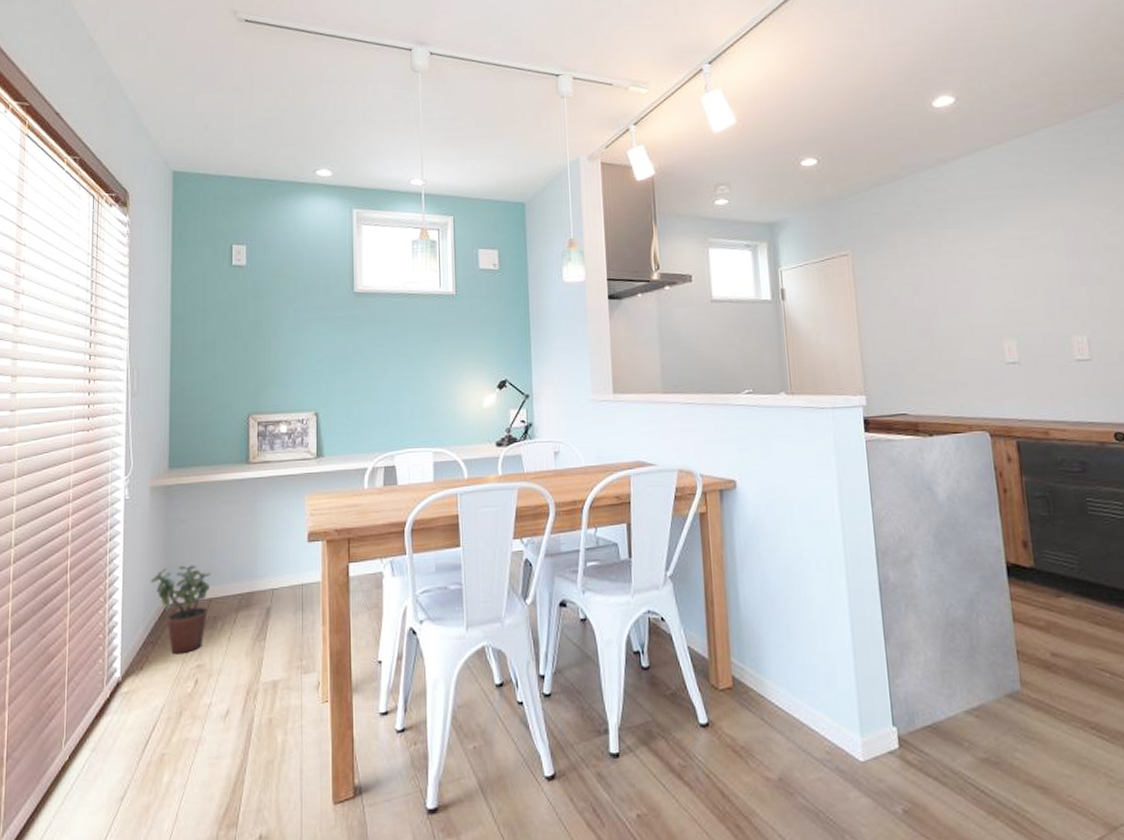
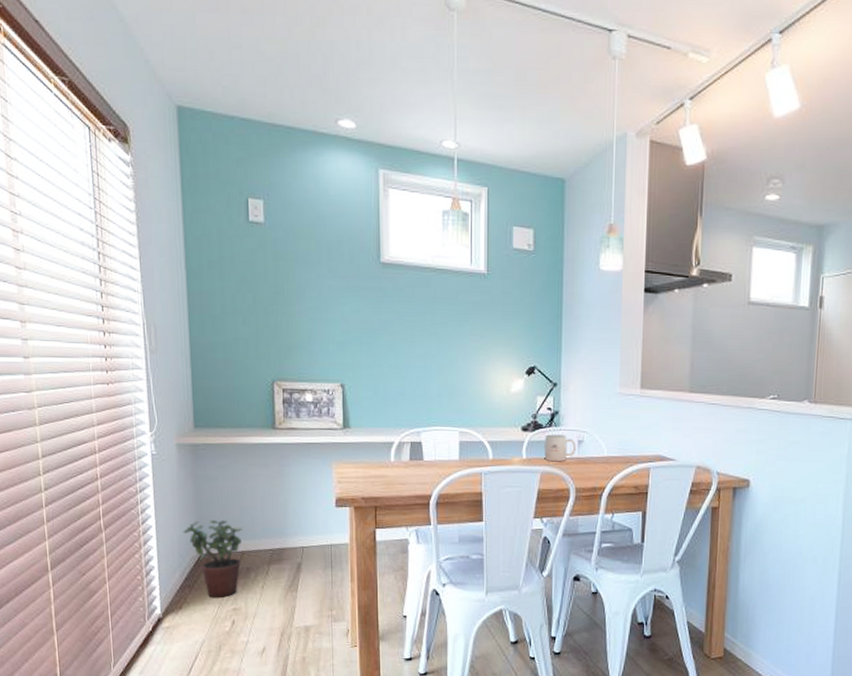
mug: none [520,447,553,477] -> present [544,434,576,462]

